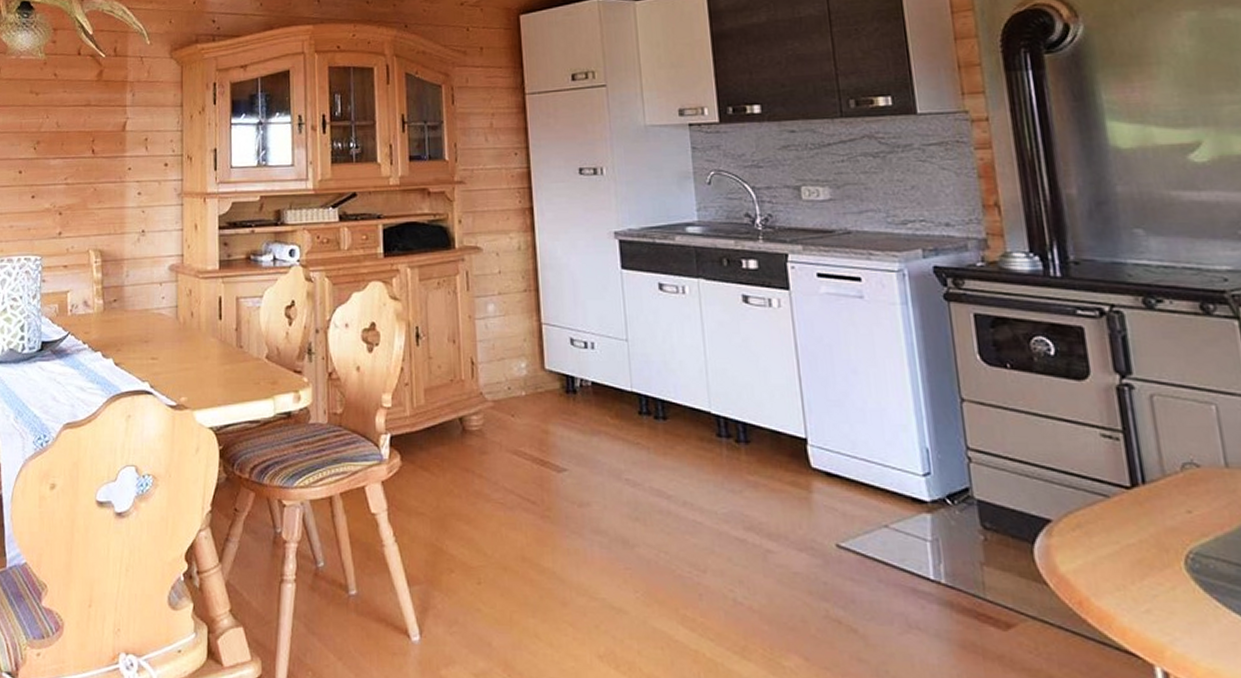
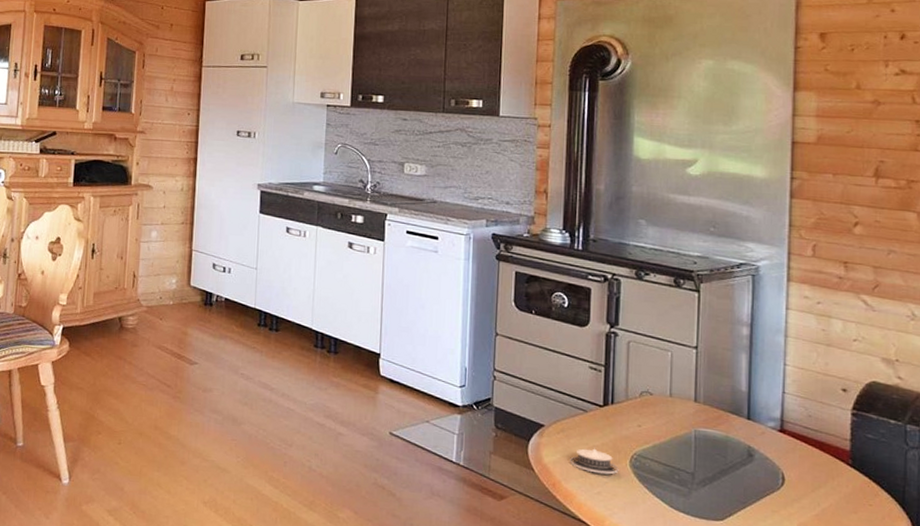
architectural model: none [1097,548,1172,584] -> present [570,448,619,475]

